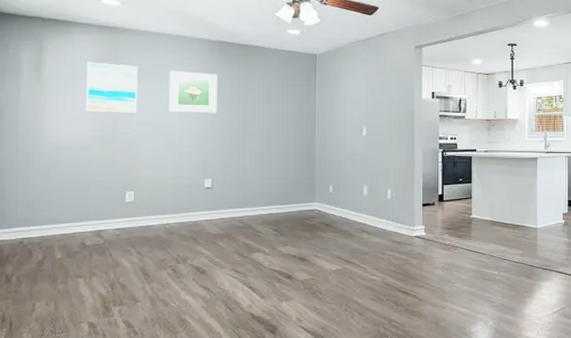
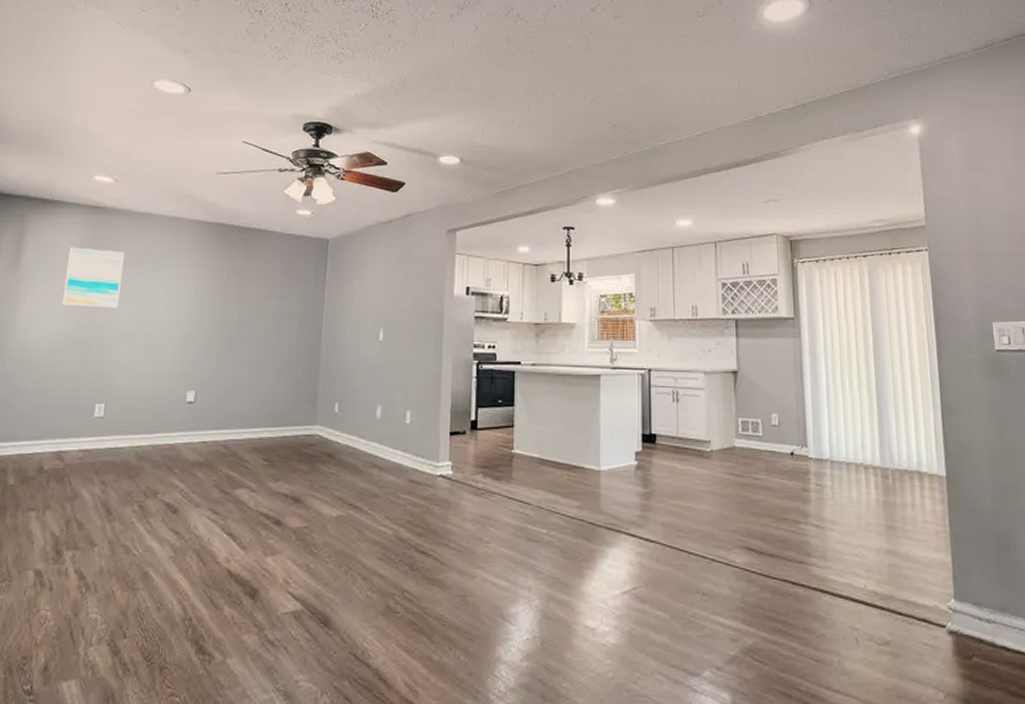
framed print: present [168,71,218,113] -> none [153,258,213,310]

